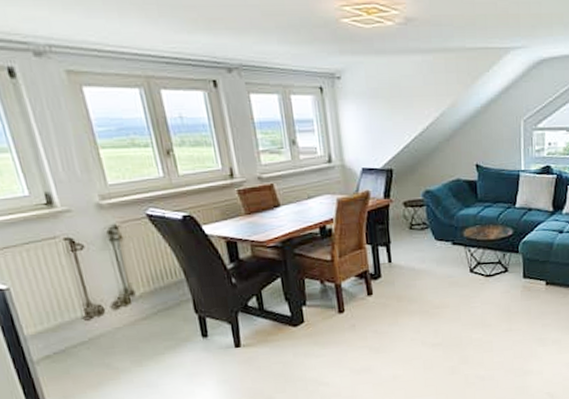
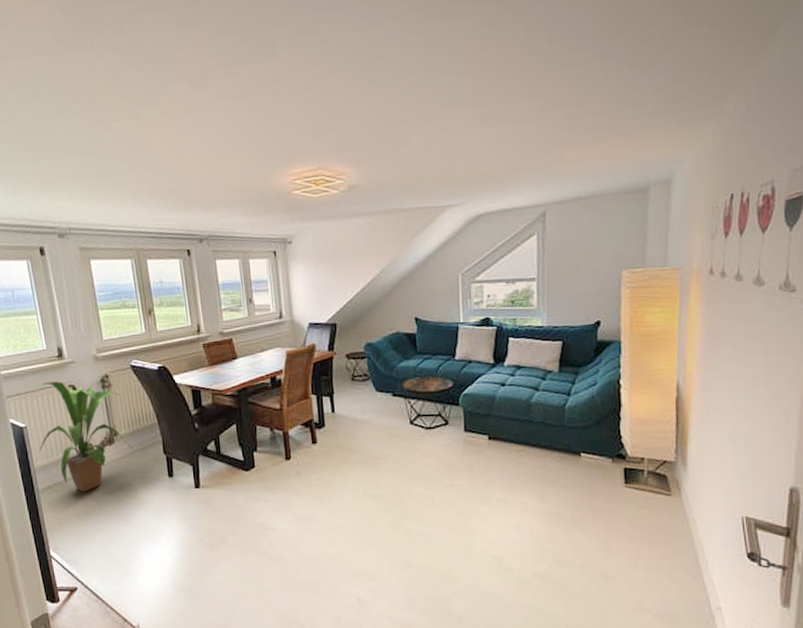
house plant: none [27,233,155,360] -> present [38,381,133,492]

